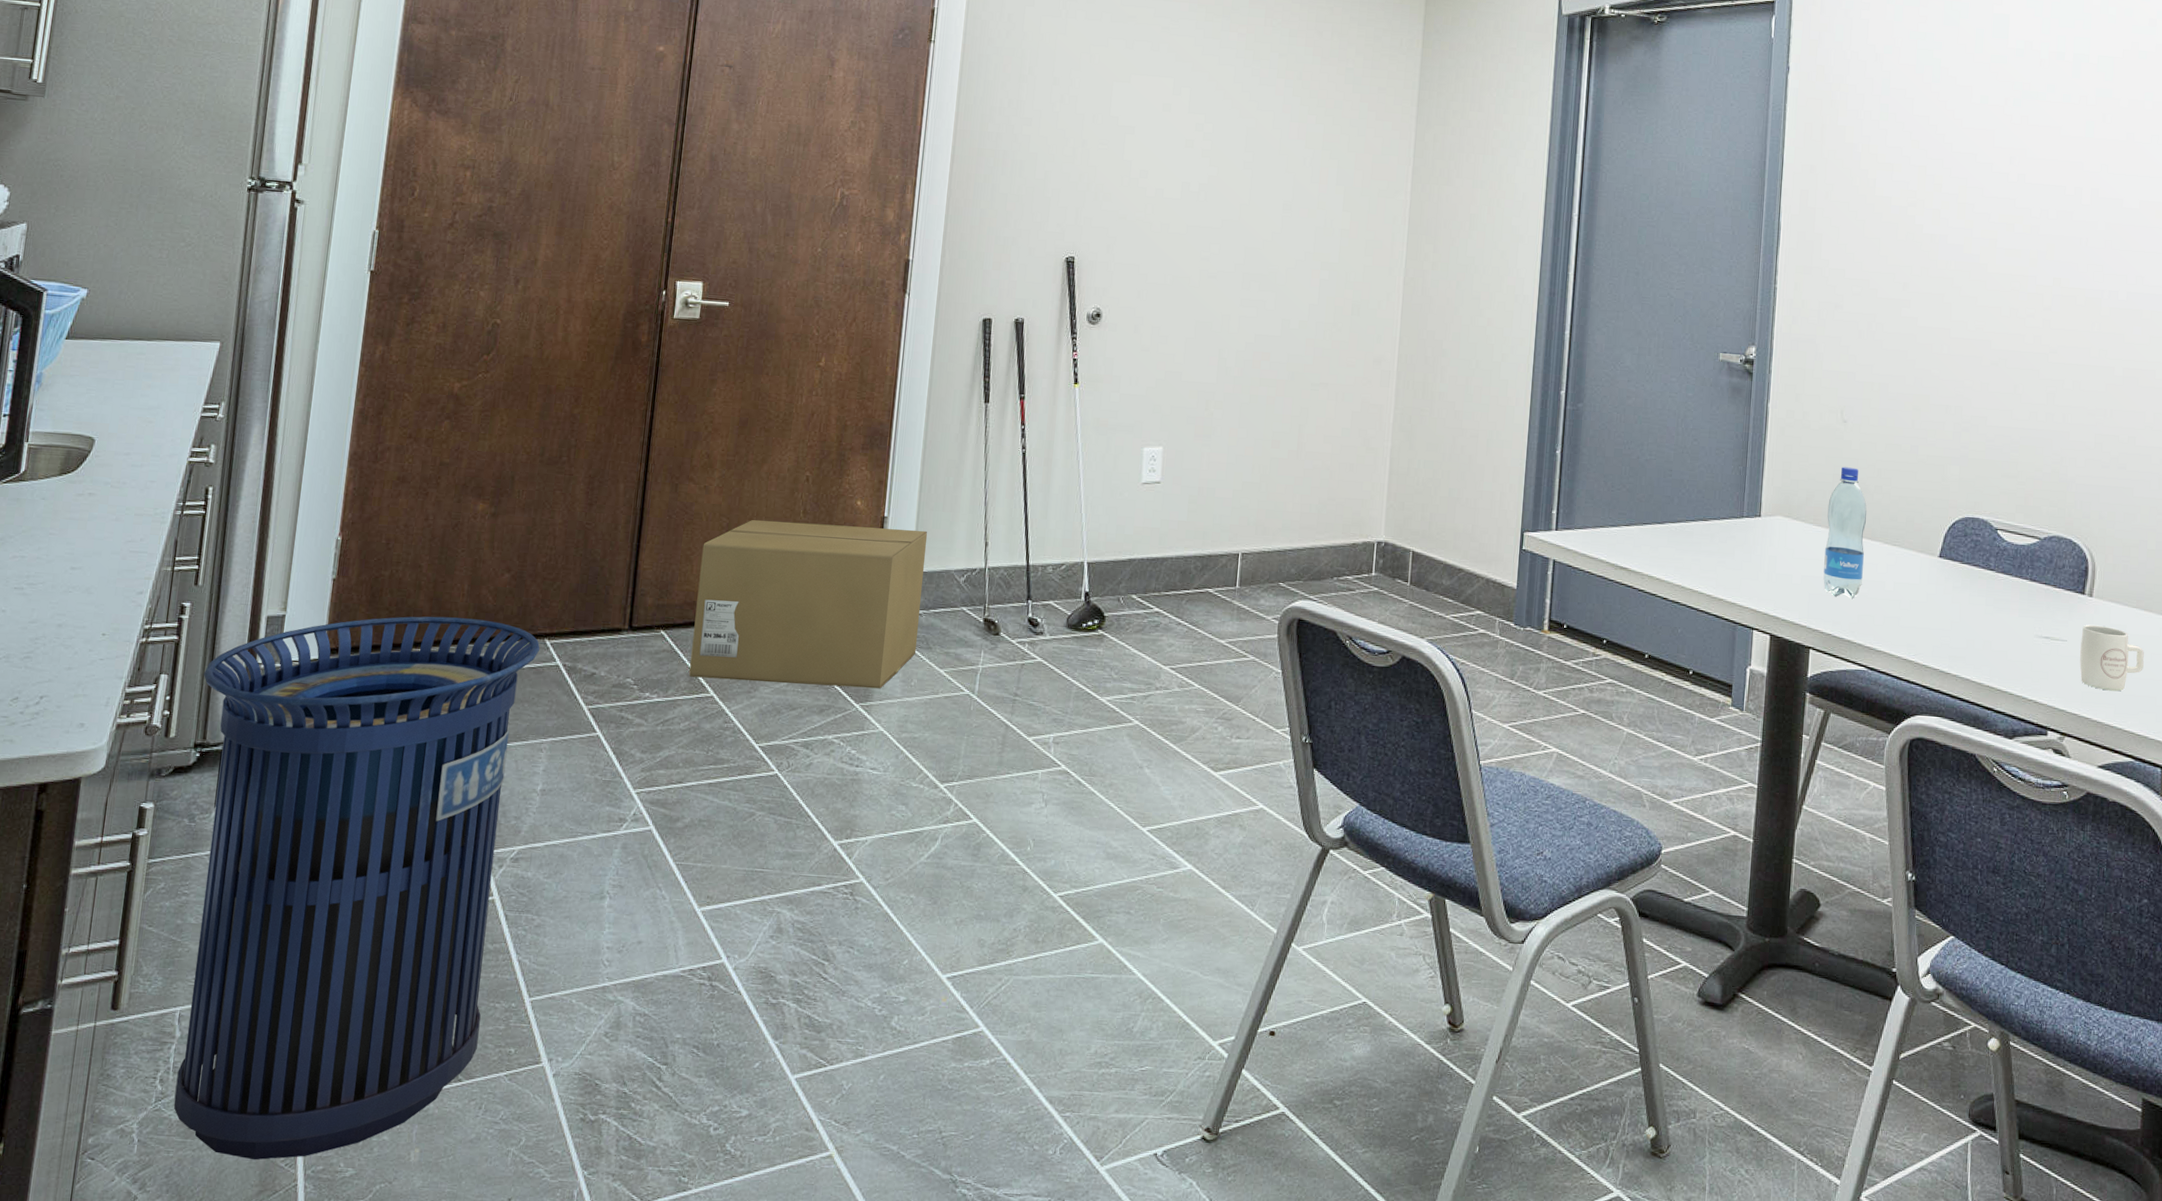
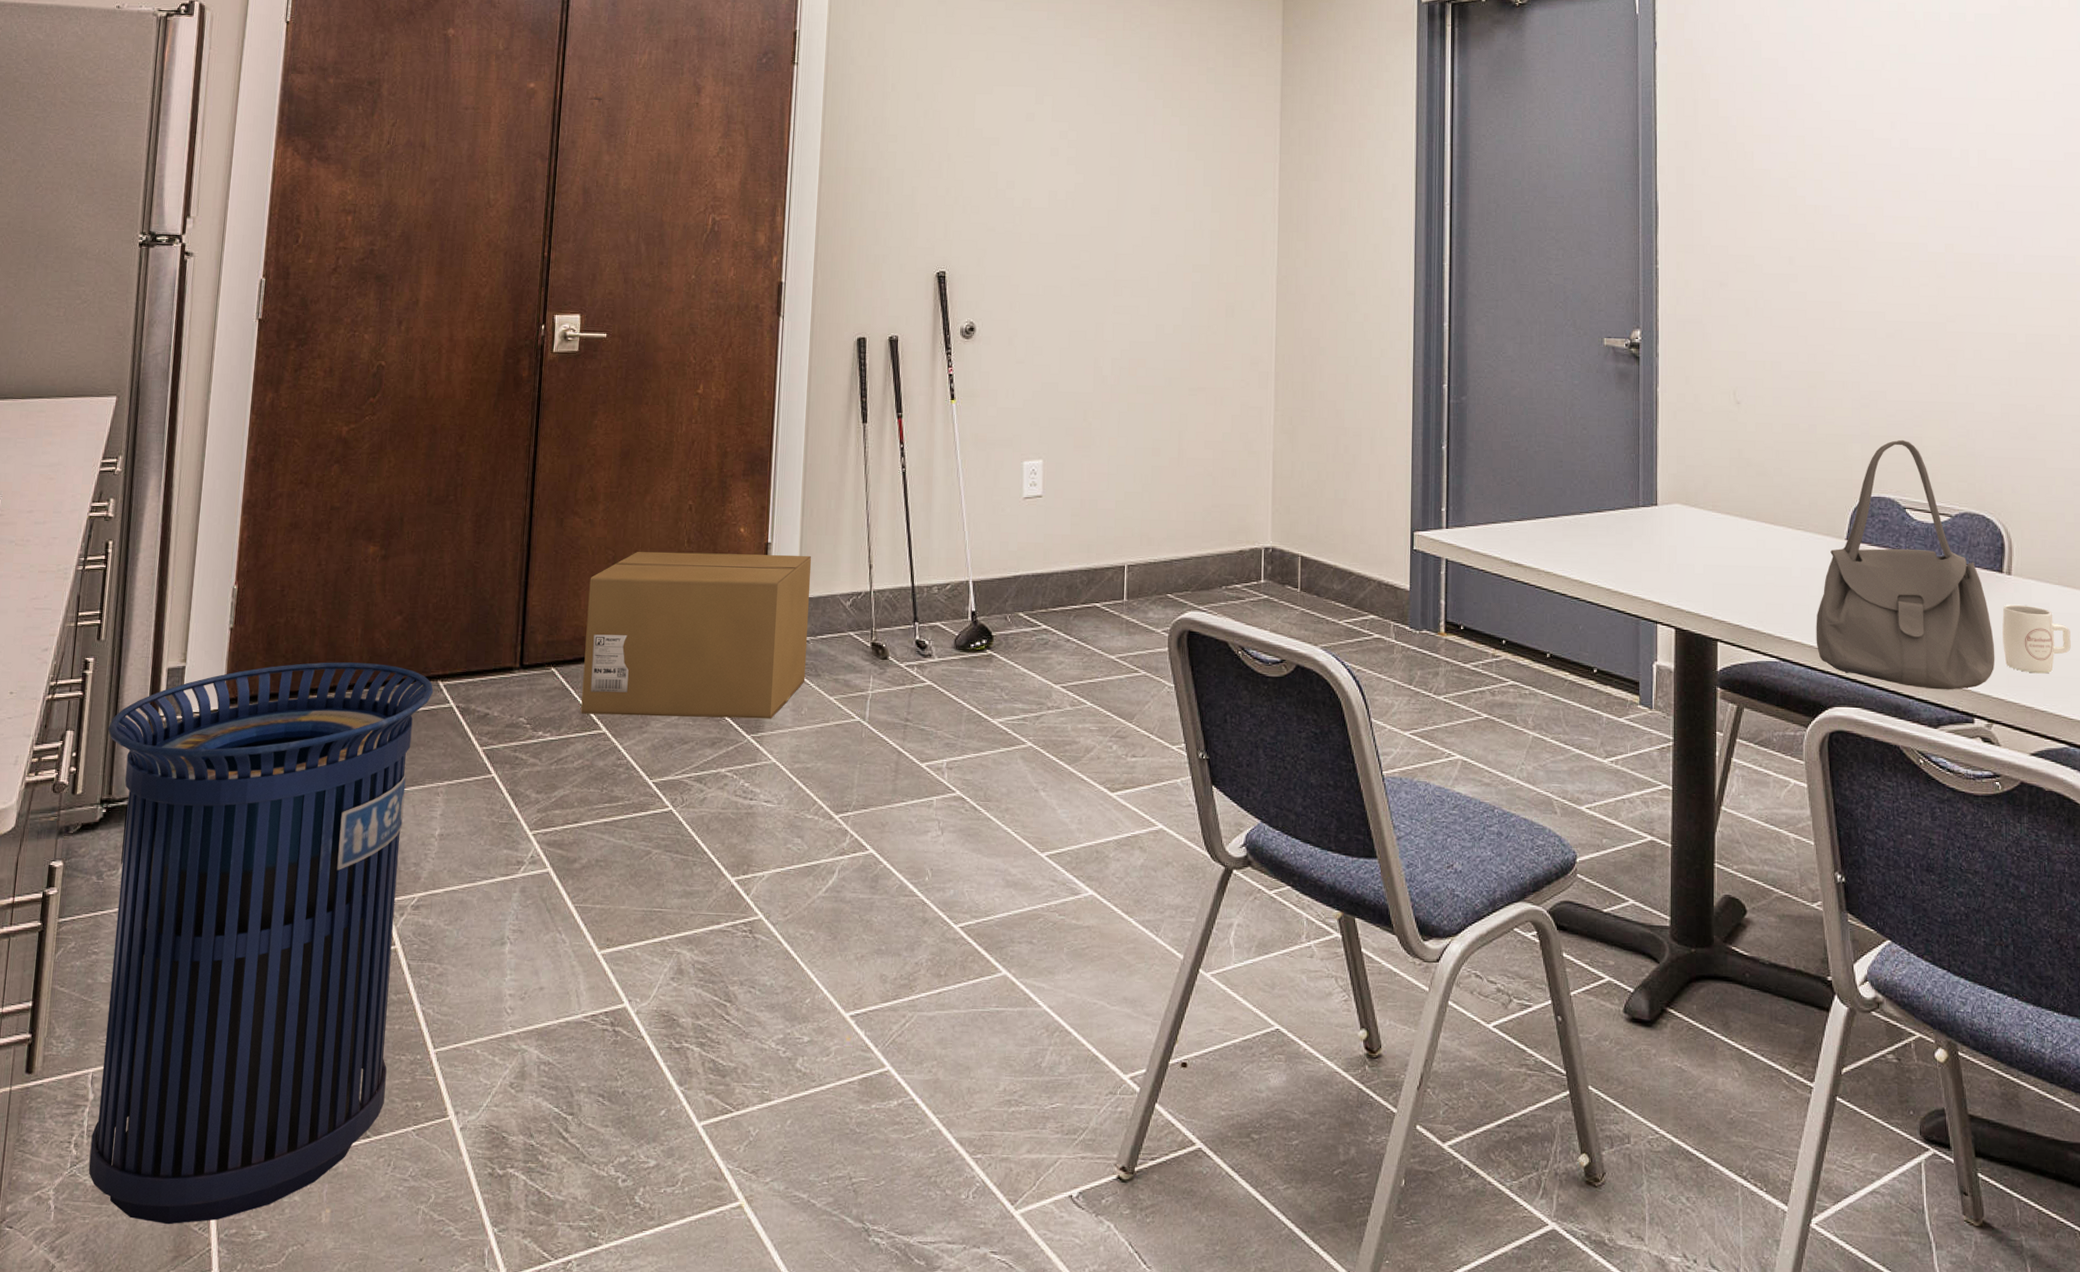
bottle: present [1823,467,1867,598] -> none [1726,450,1768,587]
handbag: none [1903,463,2072,704] -> present [1816,439,1995,690]

